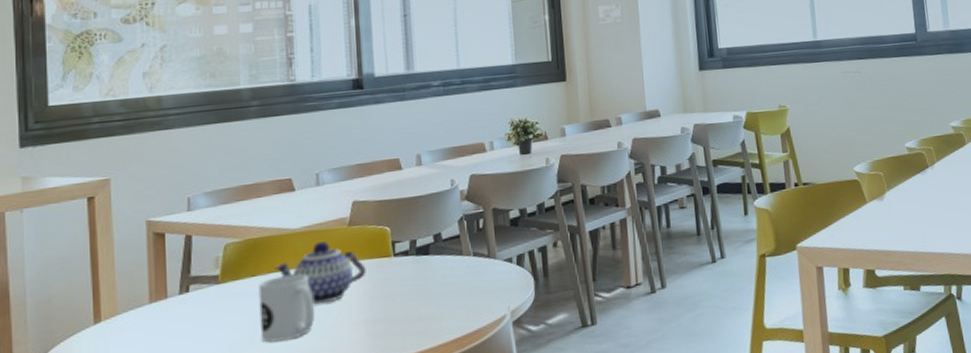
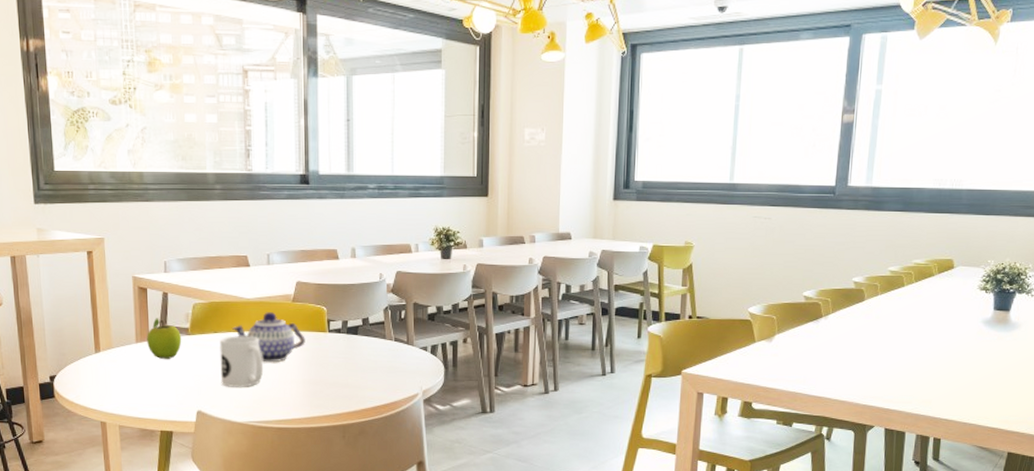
fruit: none [164,268,210,320] -> present [147,318,182,359]

